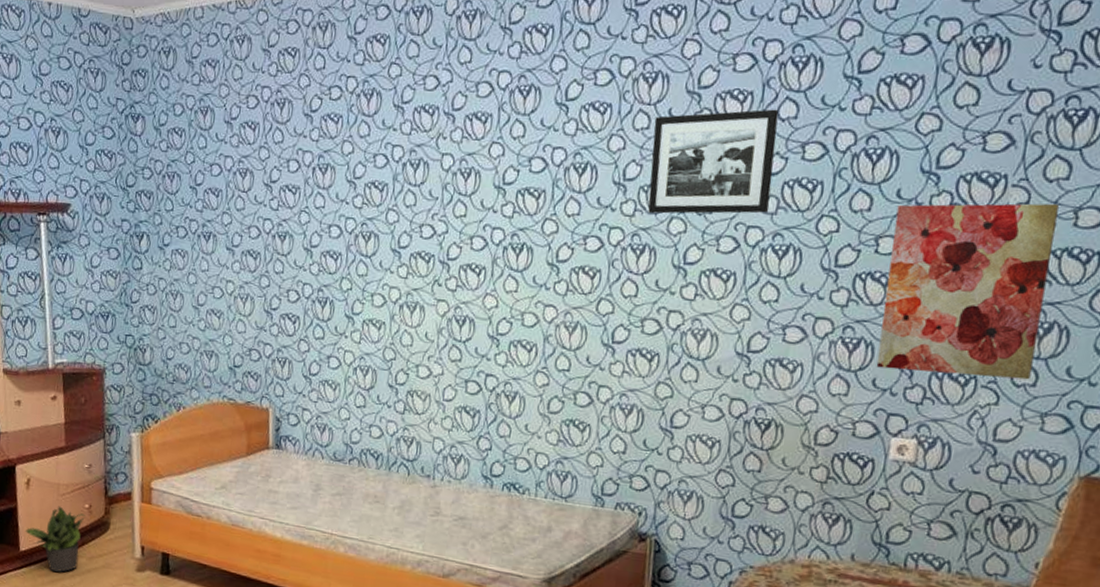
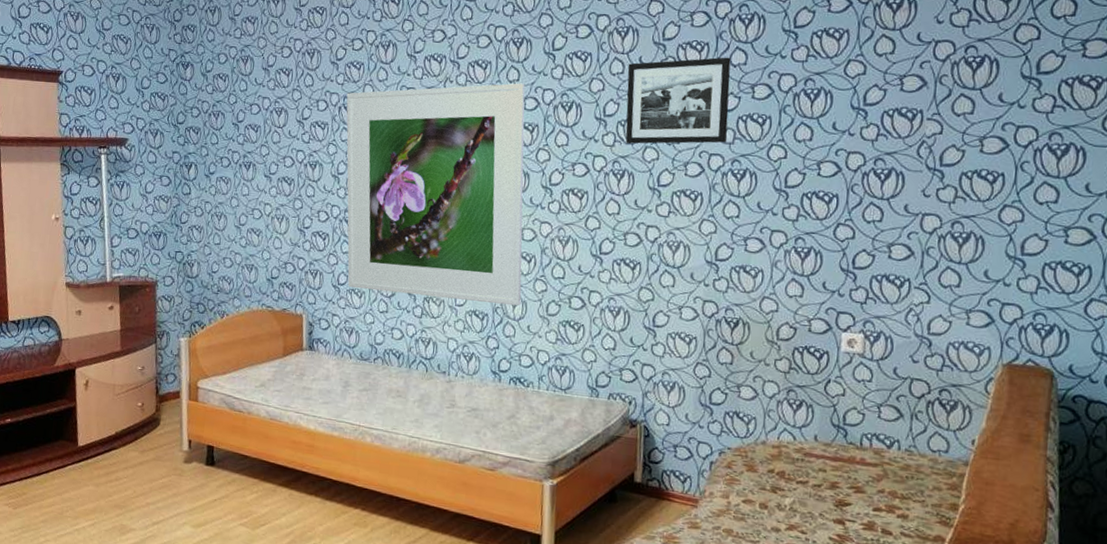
potted plant: present [25,506,85,573] -> none [83,404,138,465]
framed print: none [320,140,532,402] -> present [346,83,525,306]
wall art: present [876,203,1059,380] -> none [825,133,967,282]

